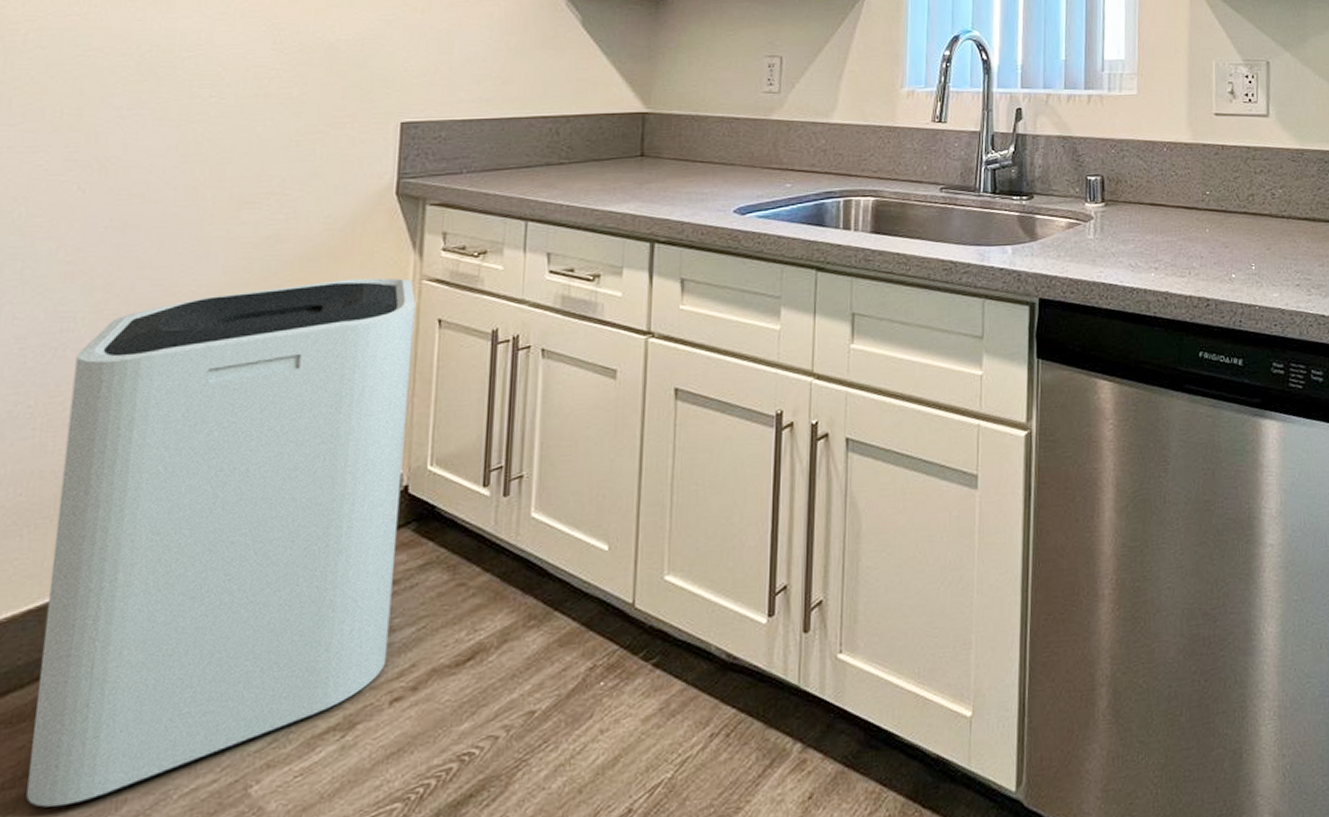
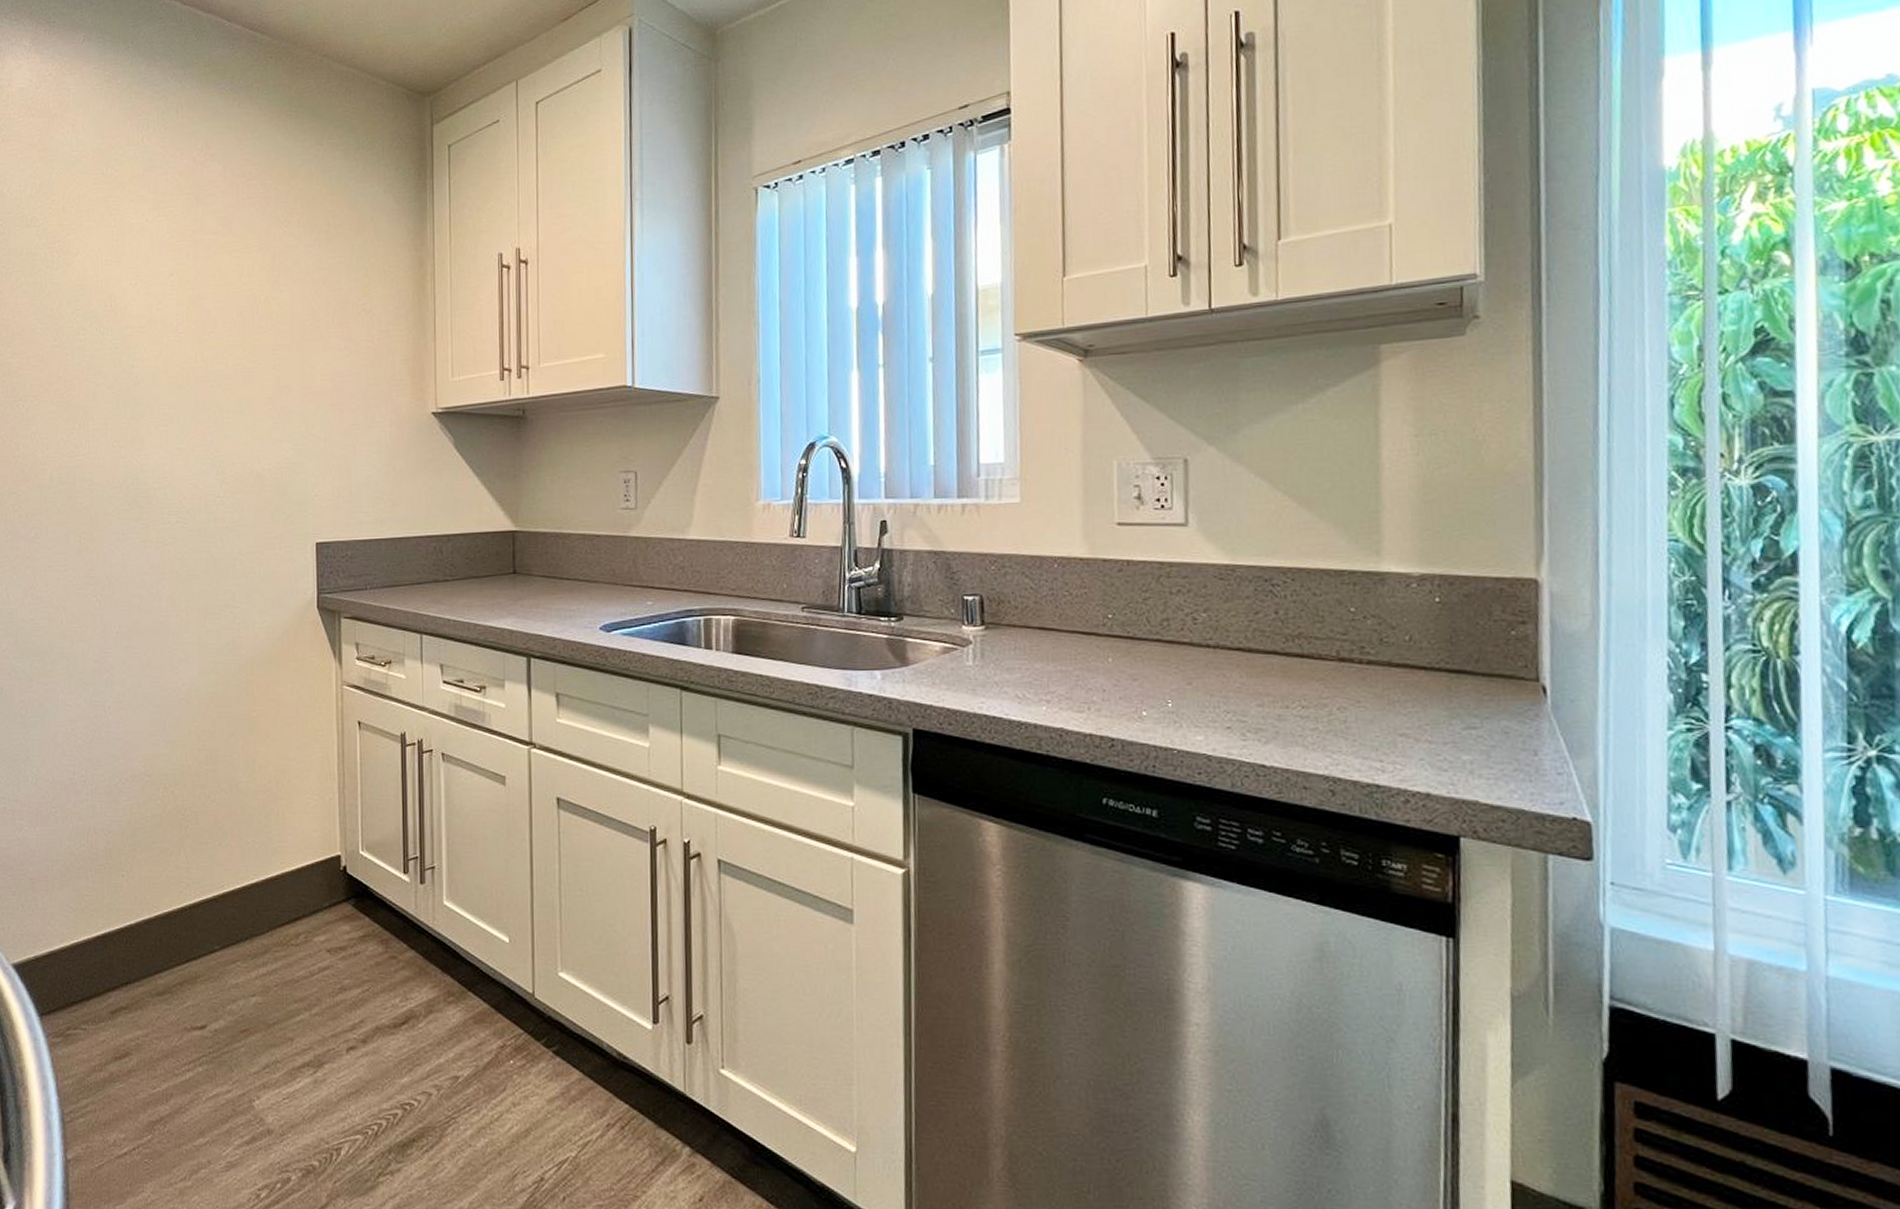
trash can: present [26,278,416,808] -> none [108,682,342,1092]

